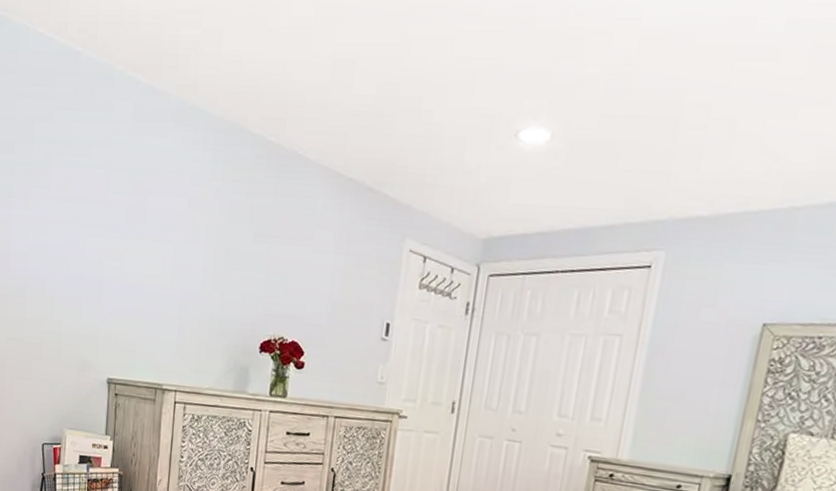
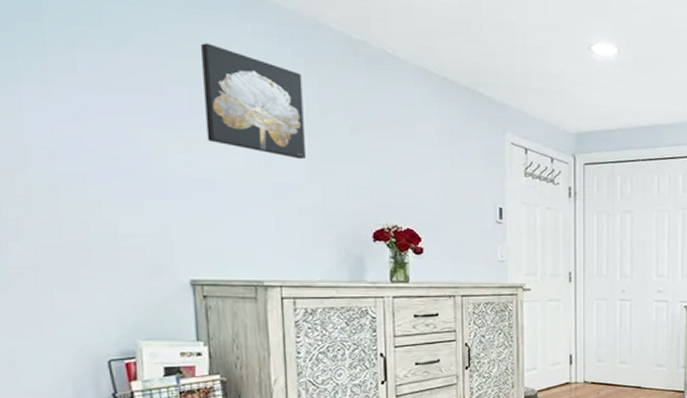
wall art: none [135,154,219,267] -> present [201,43,305,160]

